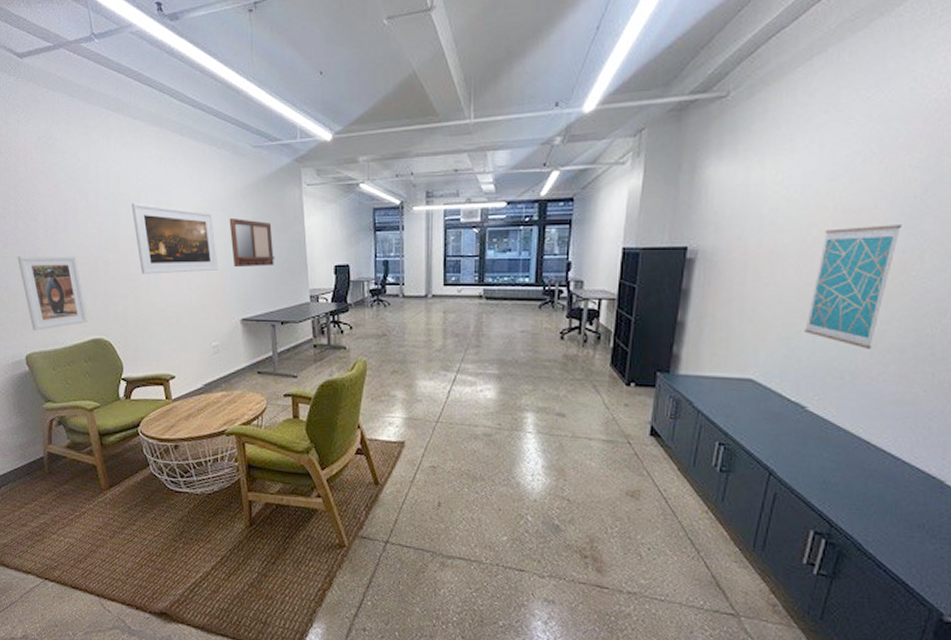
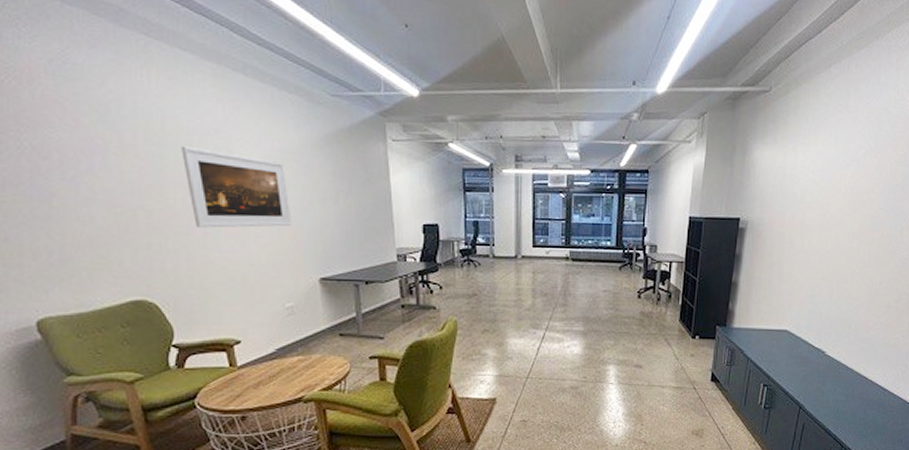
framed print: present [17,255,88,331] -> none [21,200,125,291]
writing board: present [229,217,275,268] -> none [304,169,358,224]
wall art: present [804,225,901,349] -> none [824,206,889,304]

